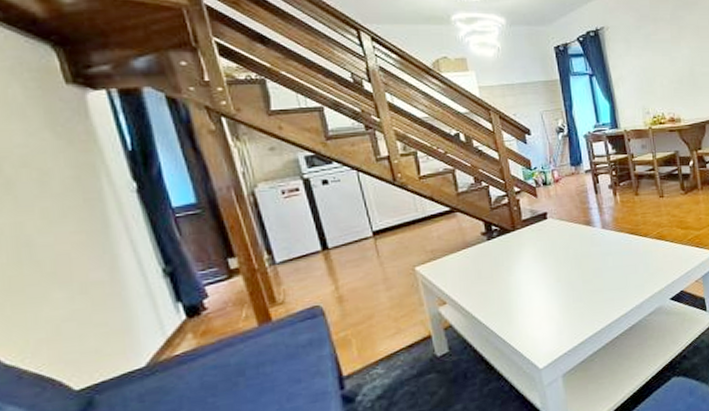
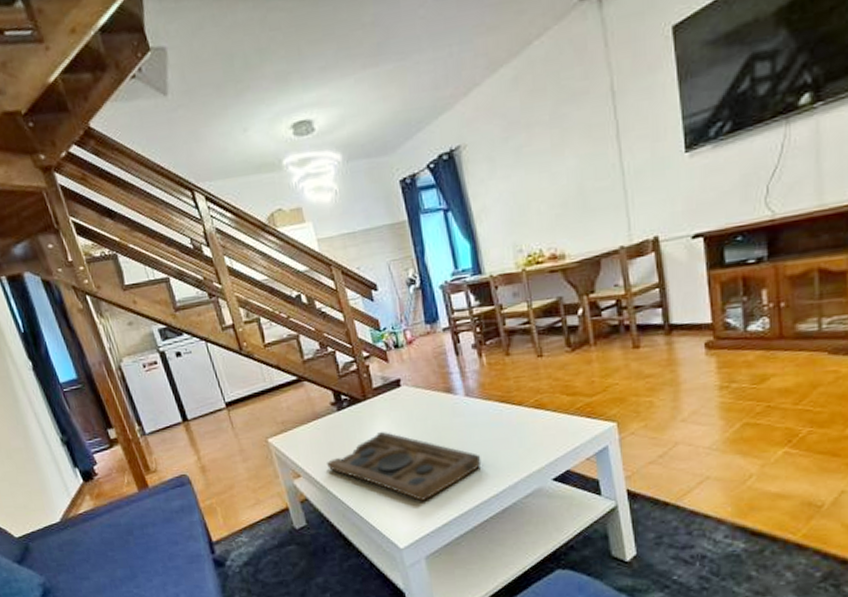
decorative tray: none [474,259,614,322] -> present [327,431,482,501]

